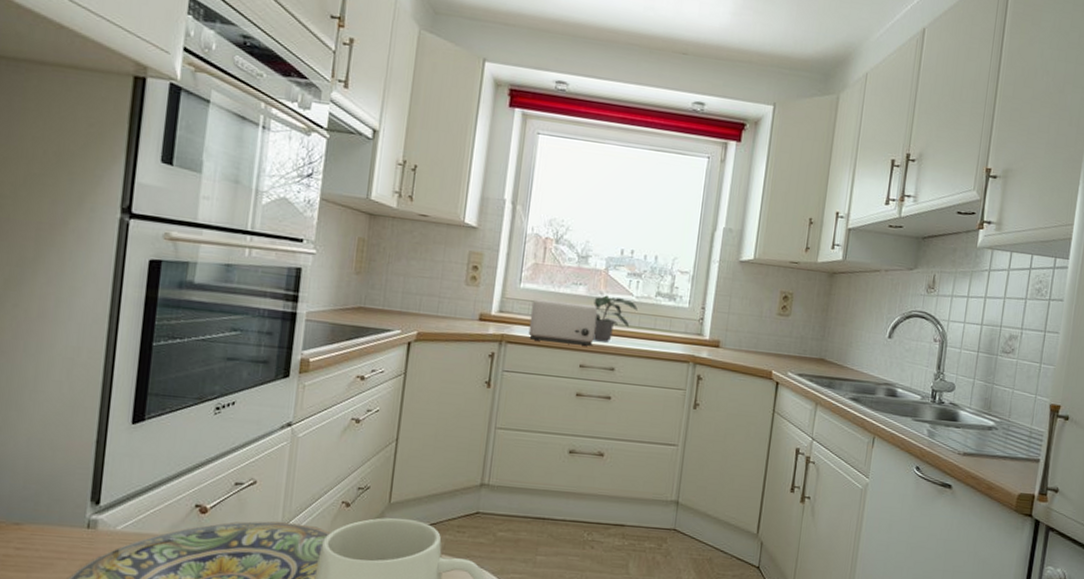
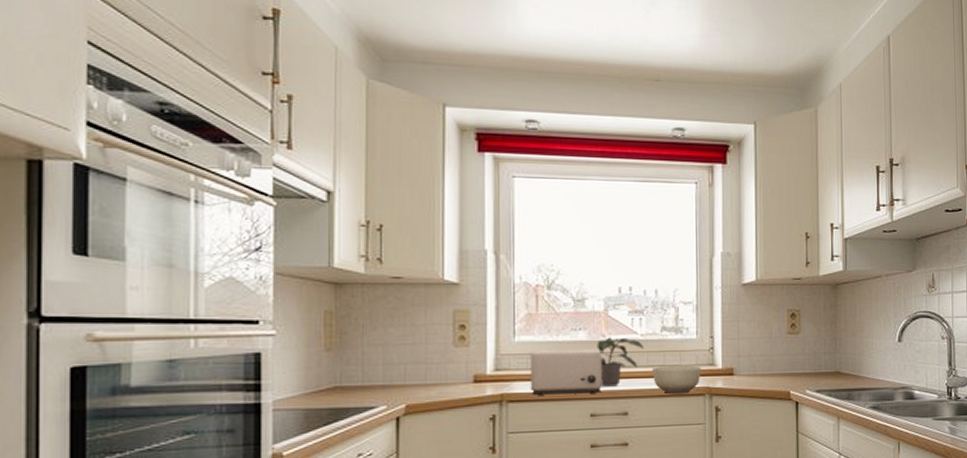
bowl: none [642,329,690,359] -> present [651,365,702,395]

